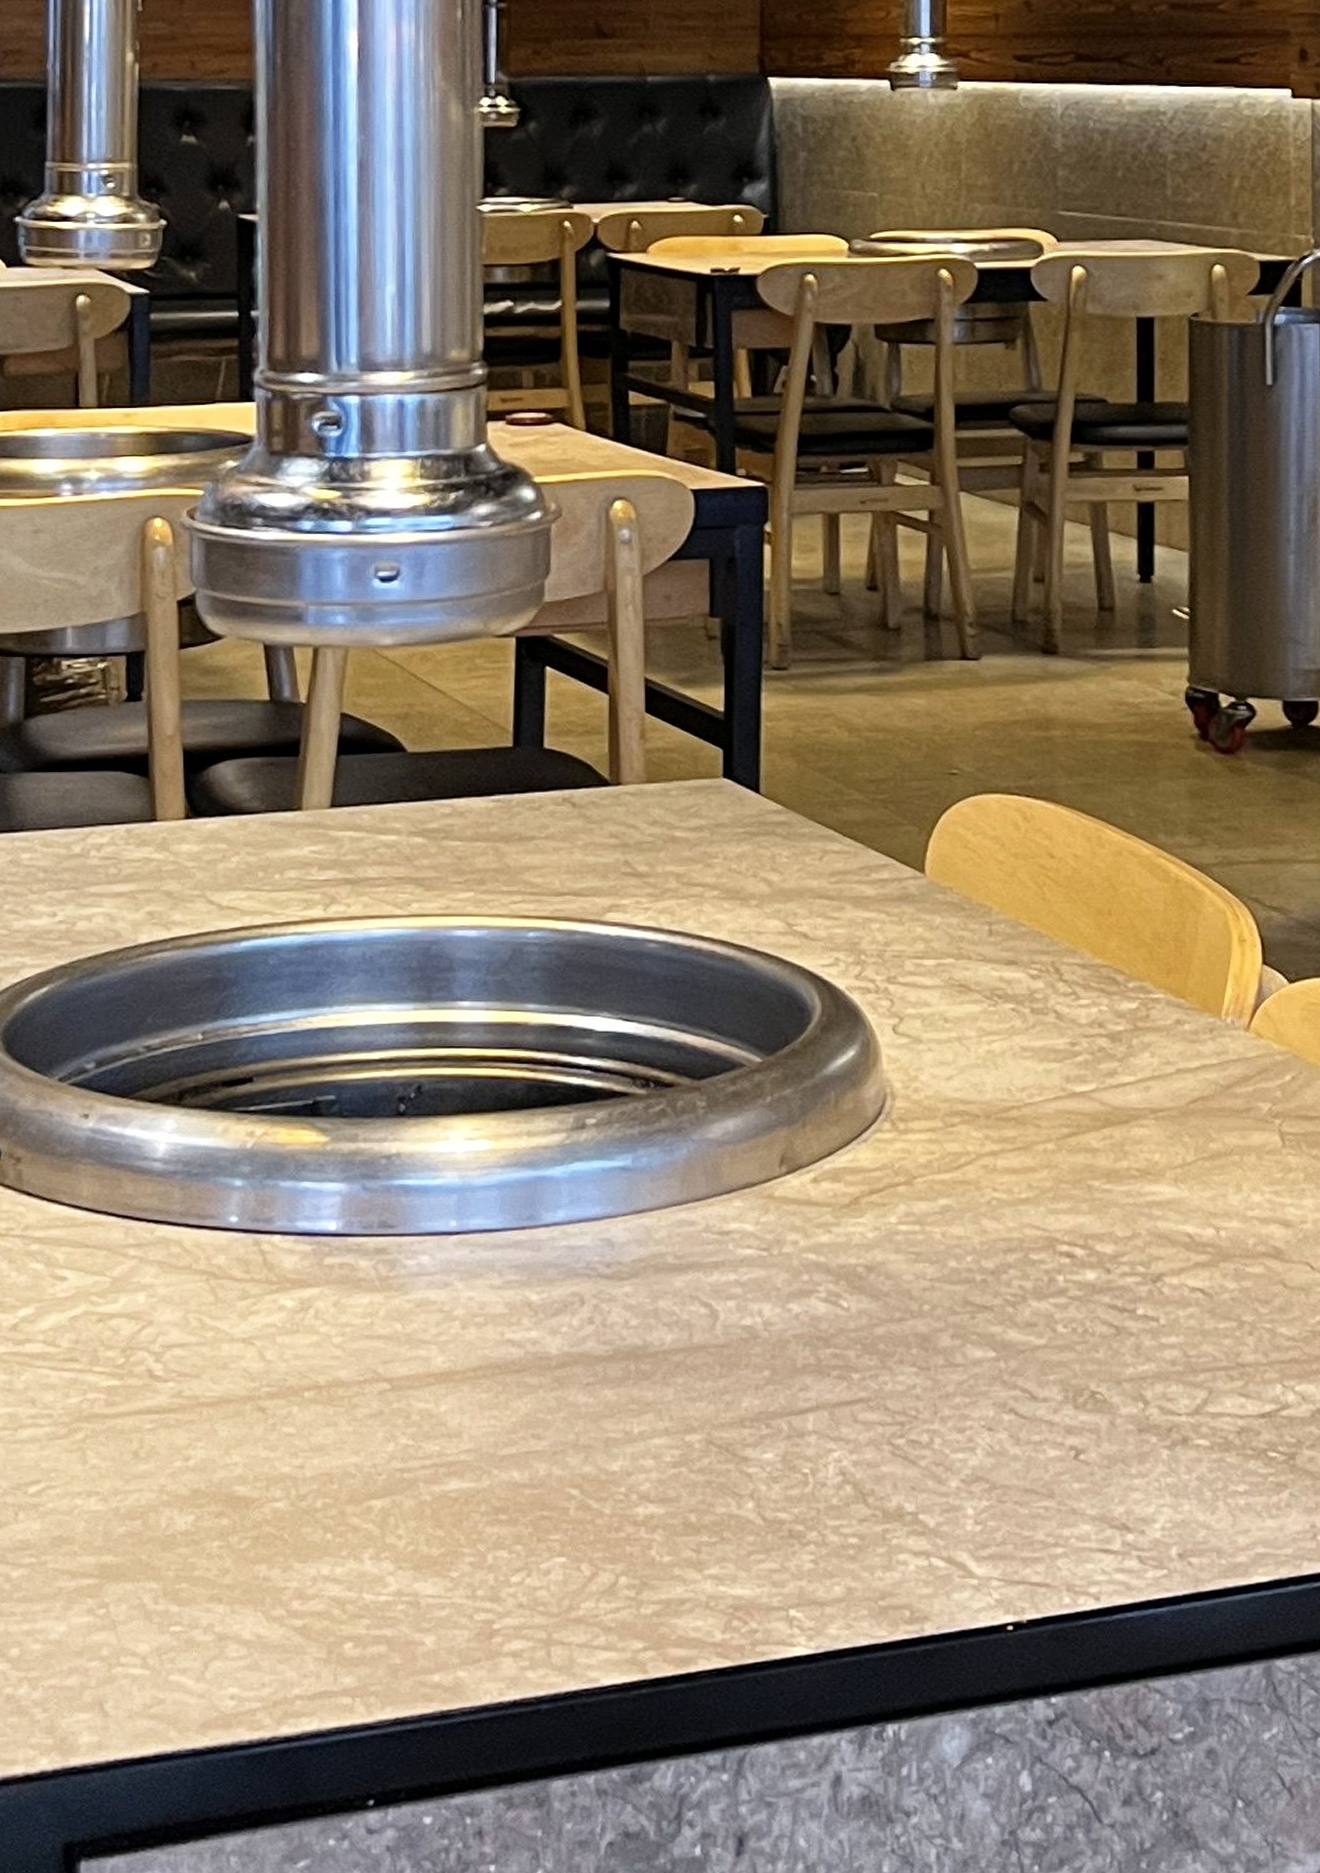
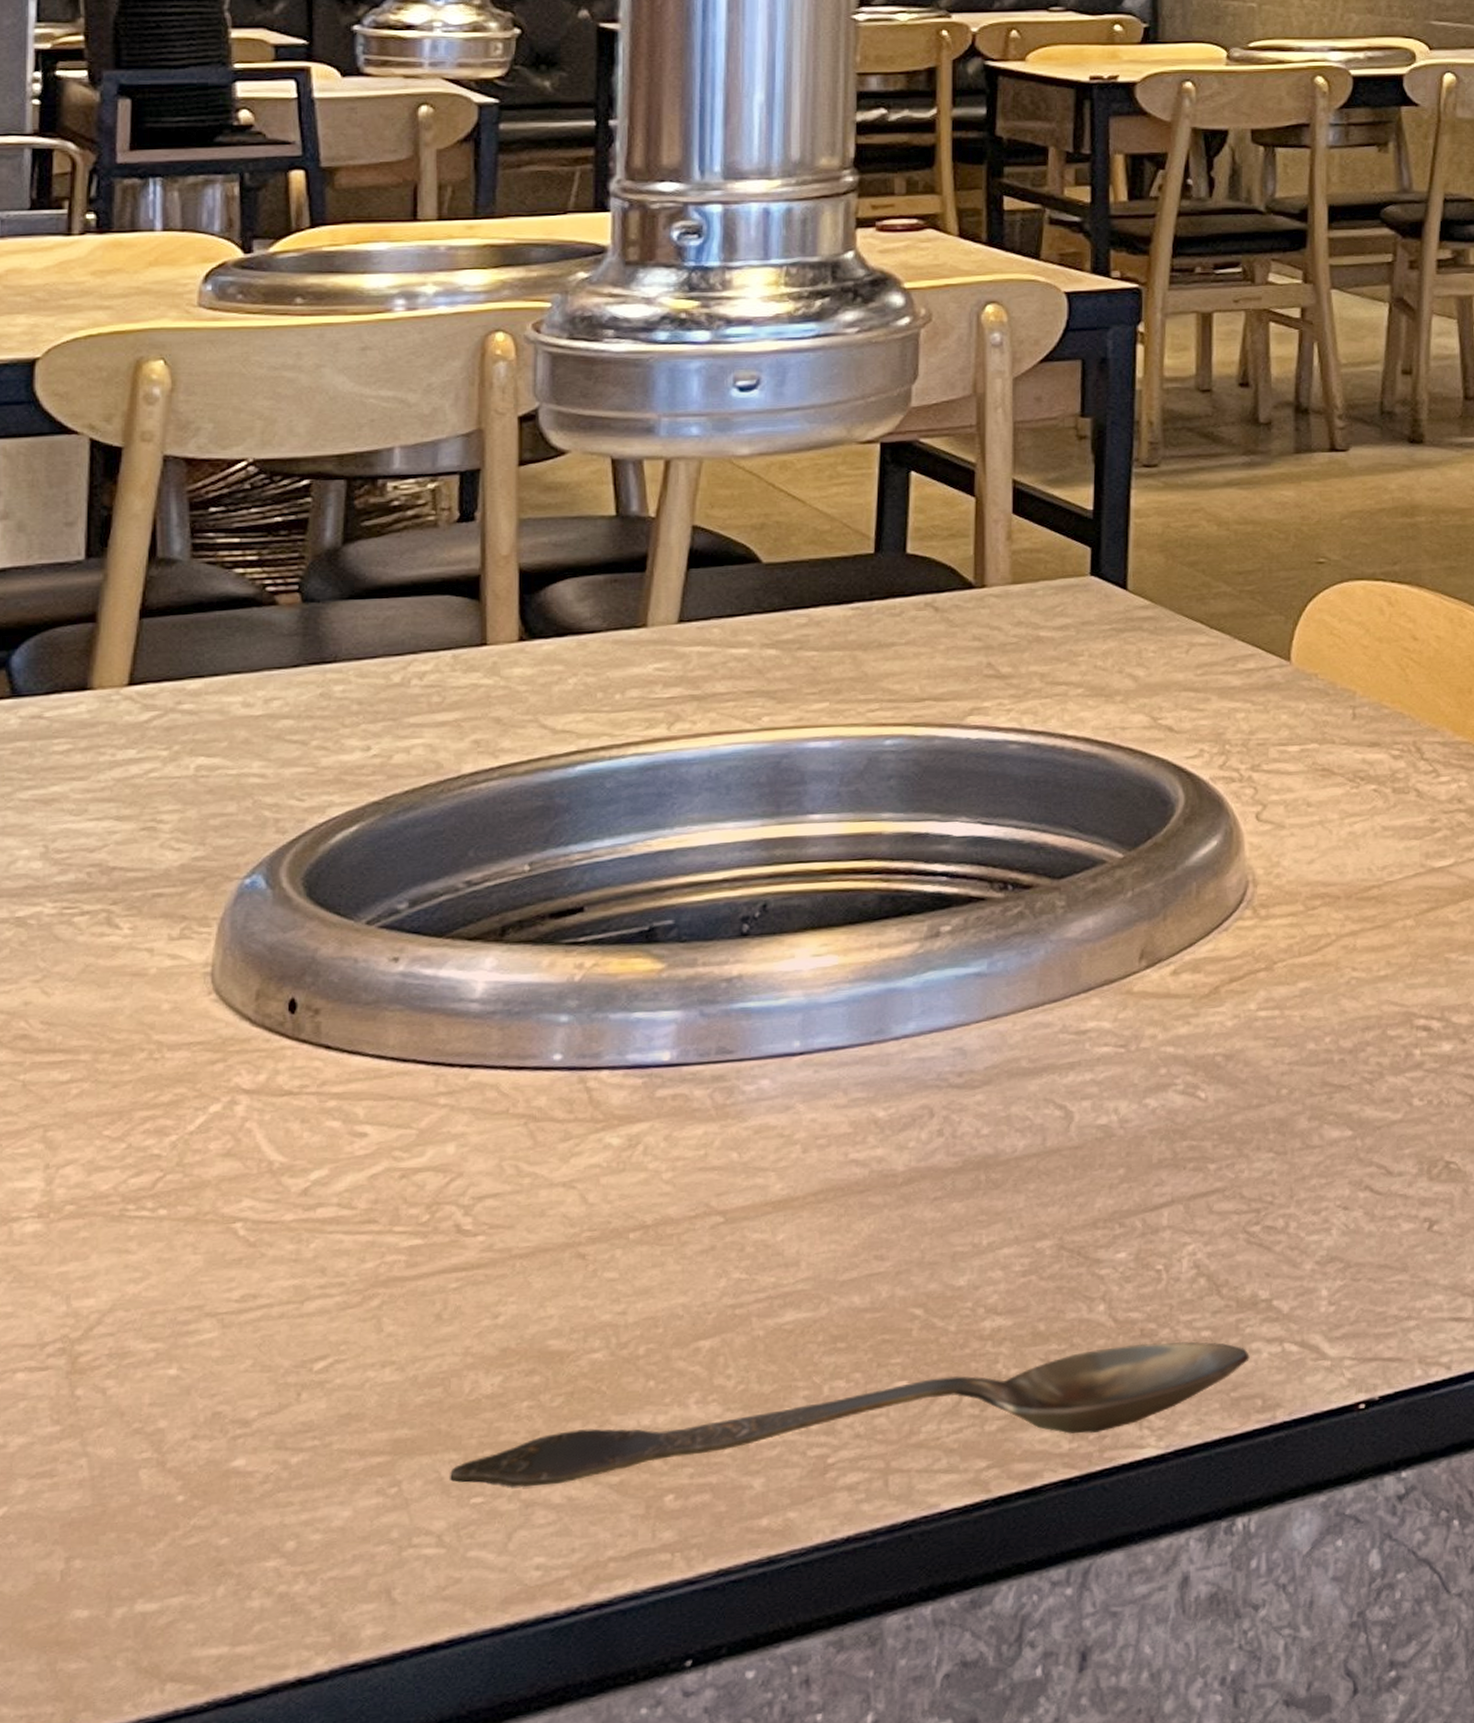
spoon: none [151,1544,897,1626] -> present [450,1341,1250,1487]

